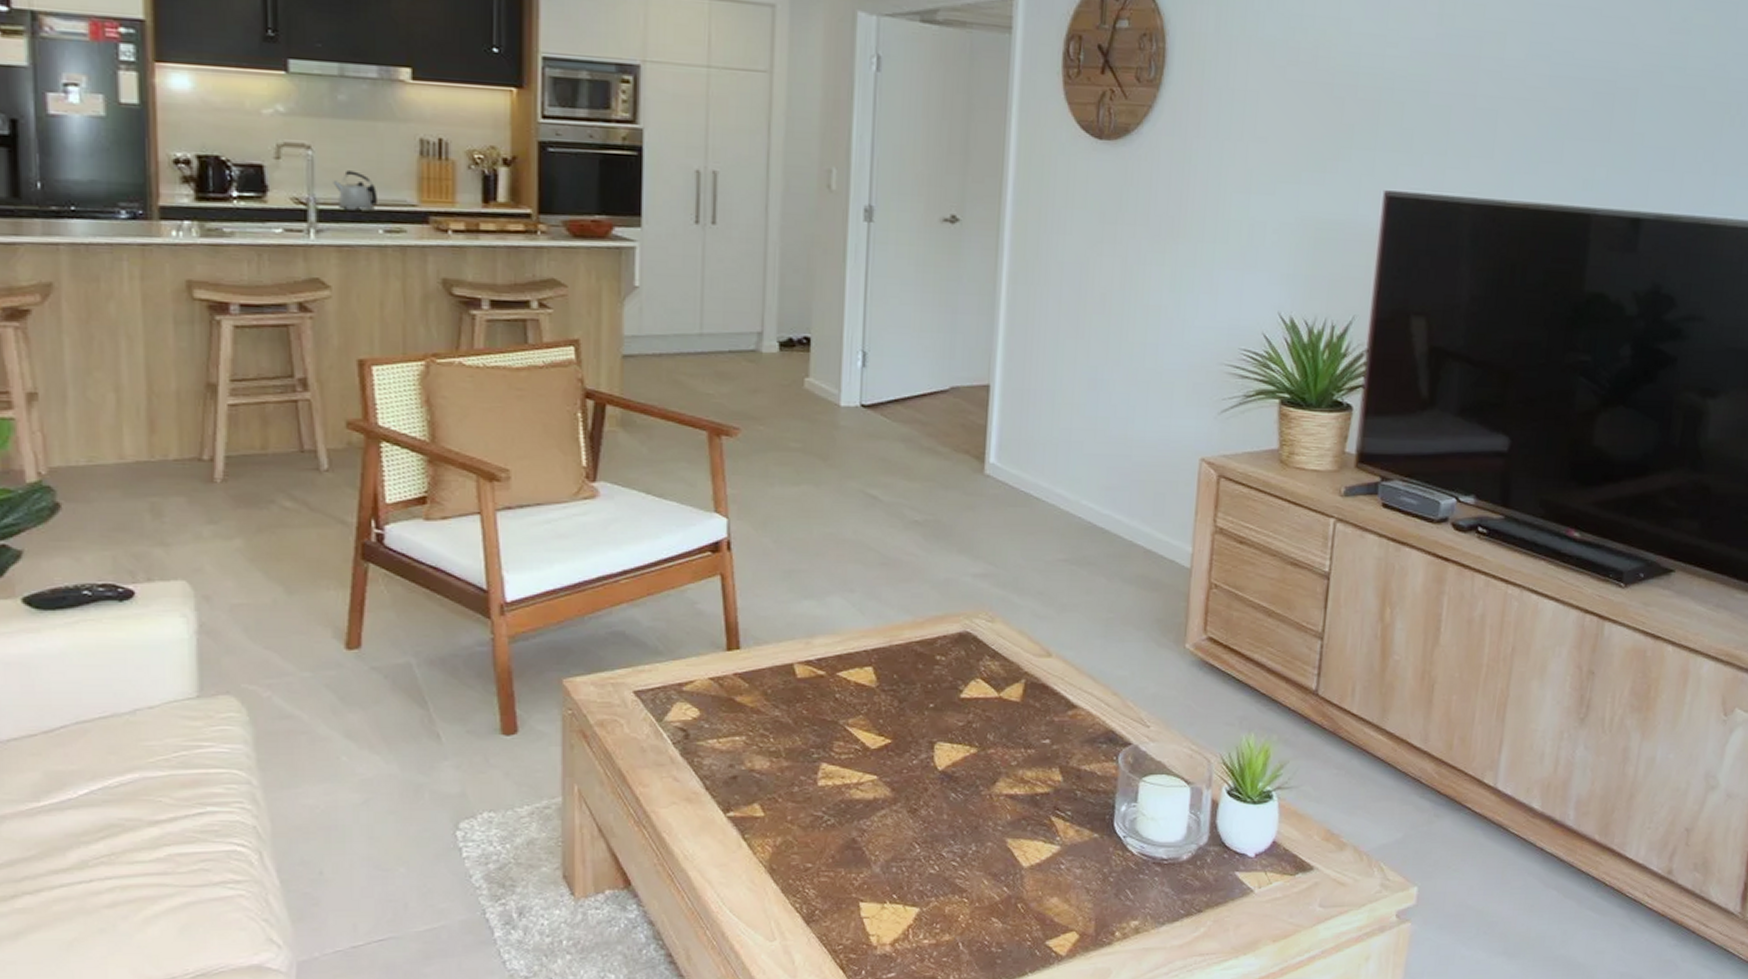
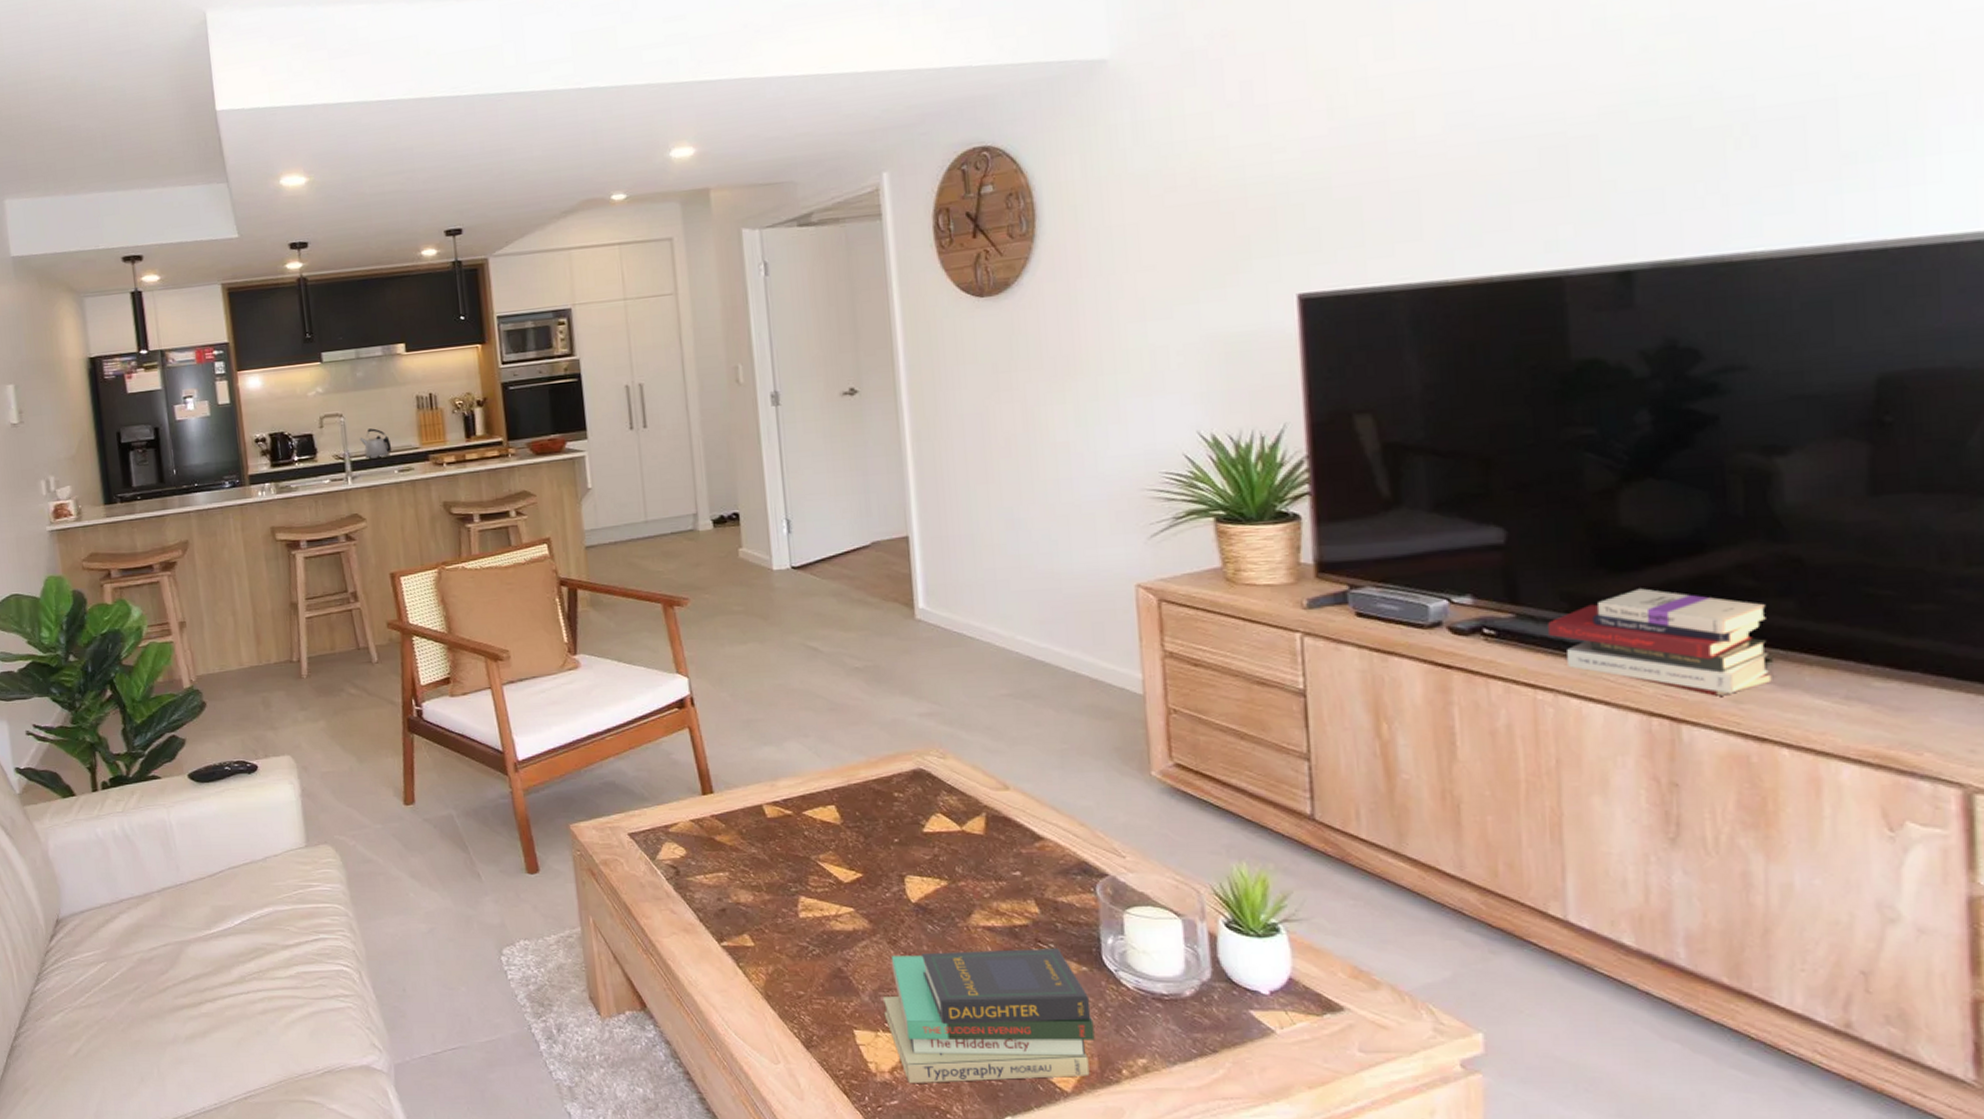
books: none [893,816,1096,956] -> present [882,948,1095,1084]
books: none [1526,501,1679,600] -> present [1548,588,1772,698]

